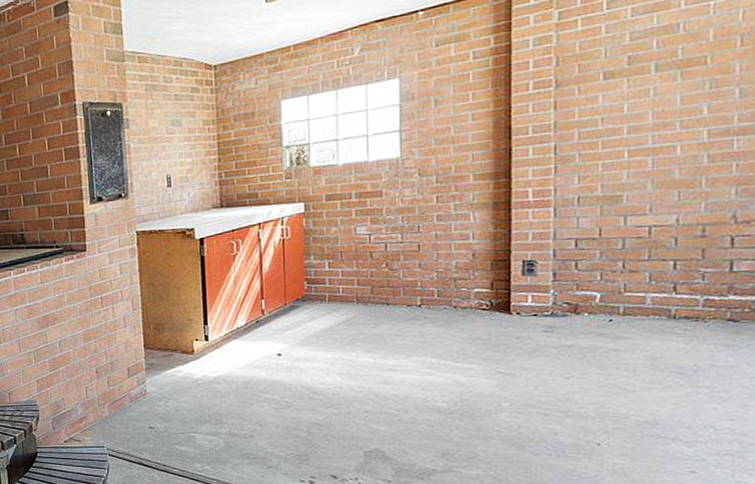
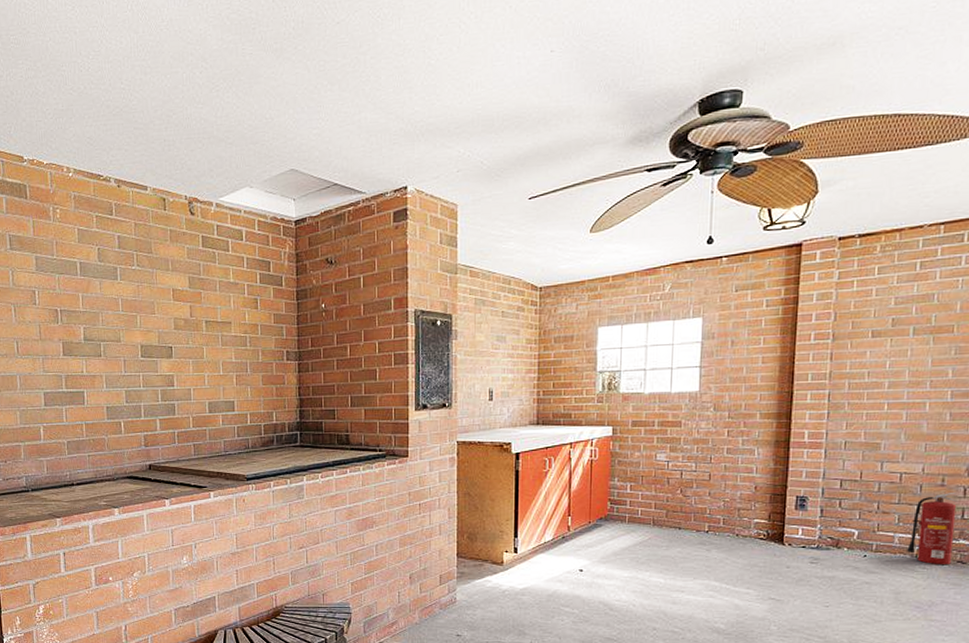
fire extinguisher: none [663,243,725,325] -> present [907,493,959,564]

